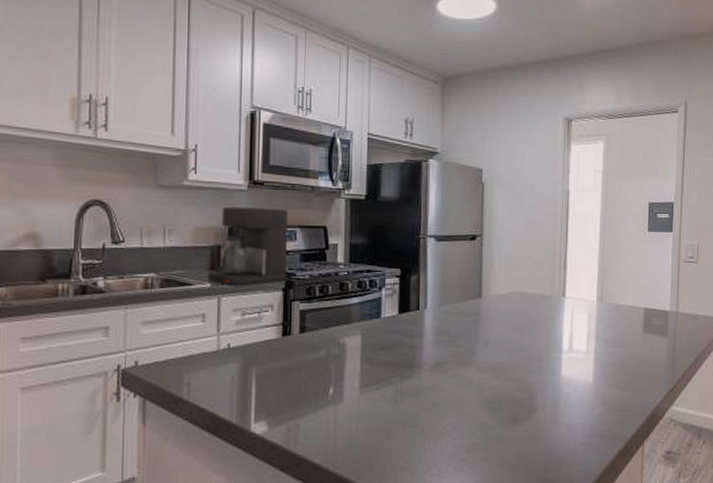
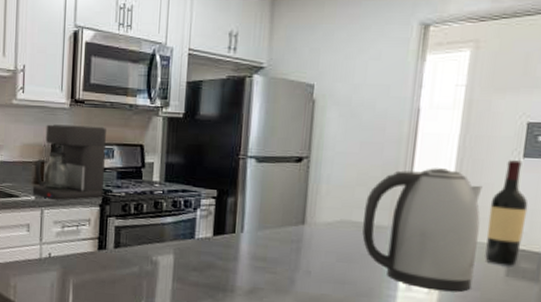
kettle: none [530,242,621,350] -> present [362,168,483,291]
wine bottle: none [627,234,655,323] -> present [485,160,529,266]

